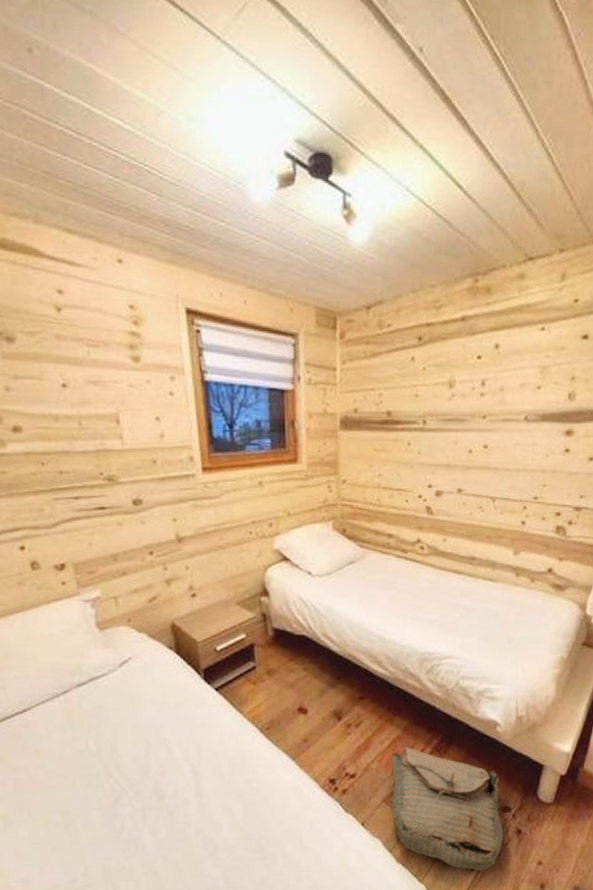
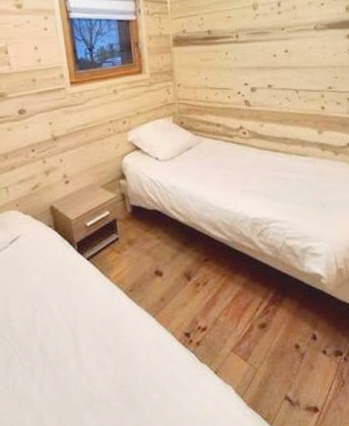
bag: present [391,745,504,870] -> none [236,300,339,412]

